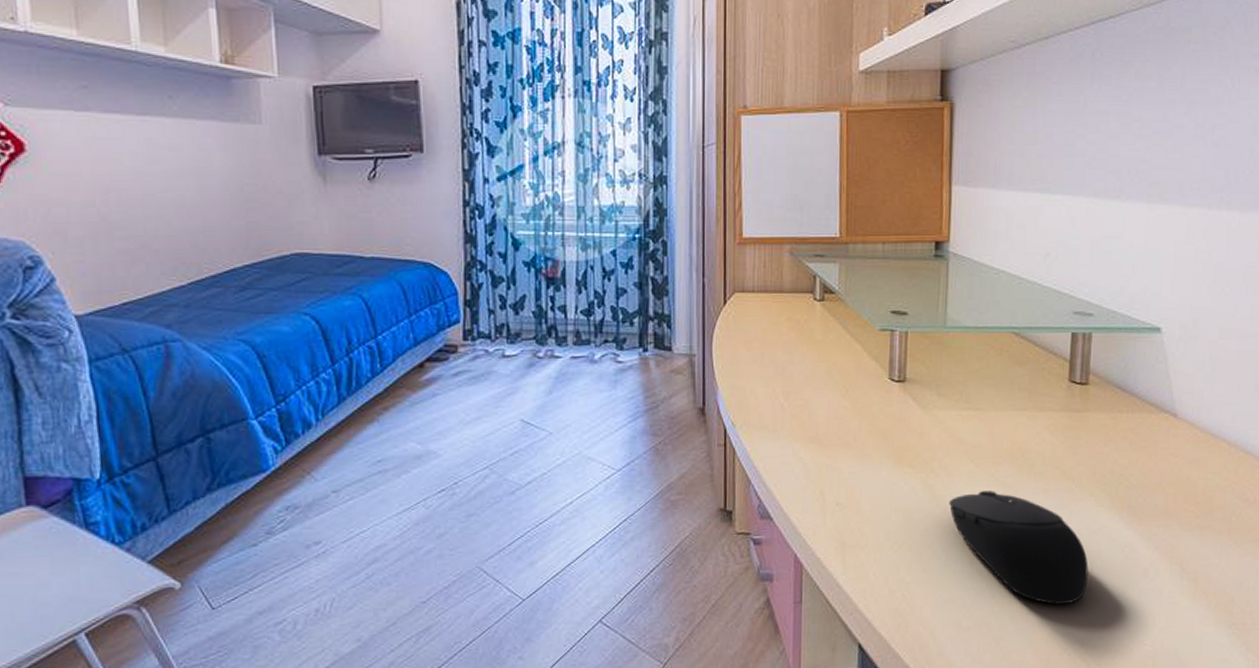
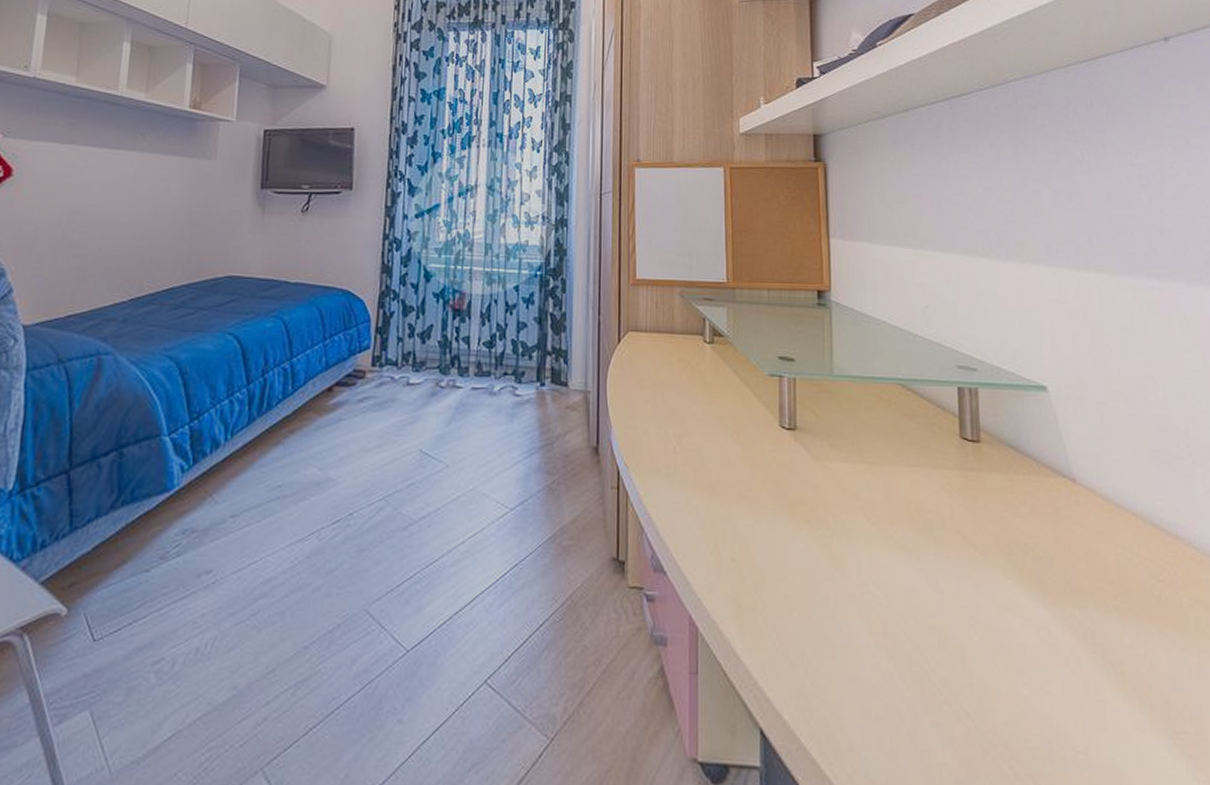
computer mouse: present [948,490,1089,605] -> none [847,554,1004,695]

